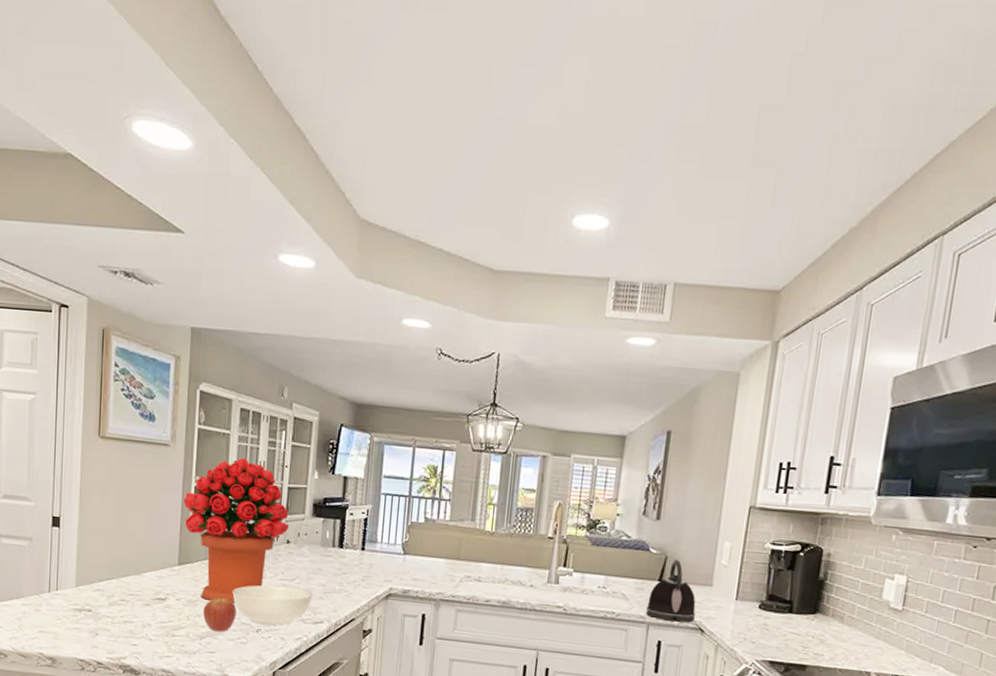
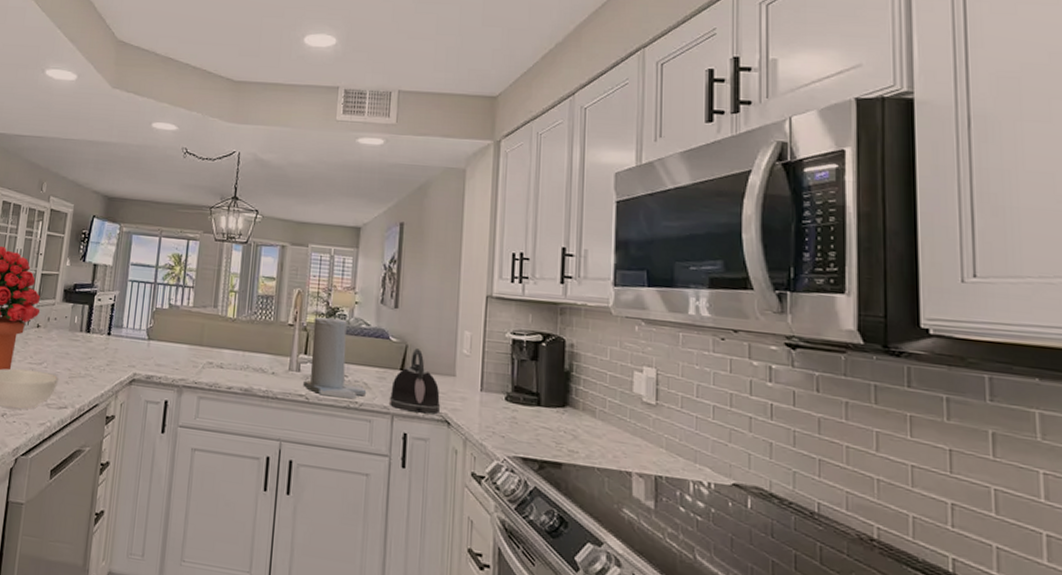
paper towel: none [561,529,624,610] -> present [303,317,367,399]

